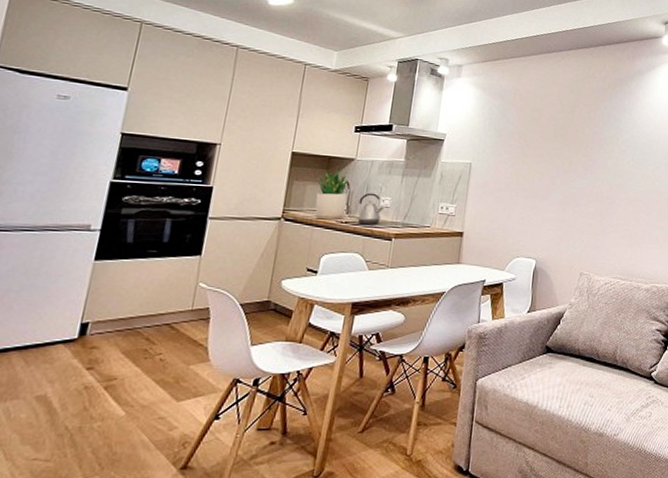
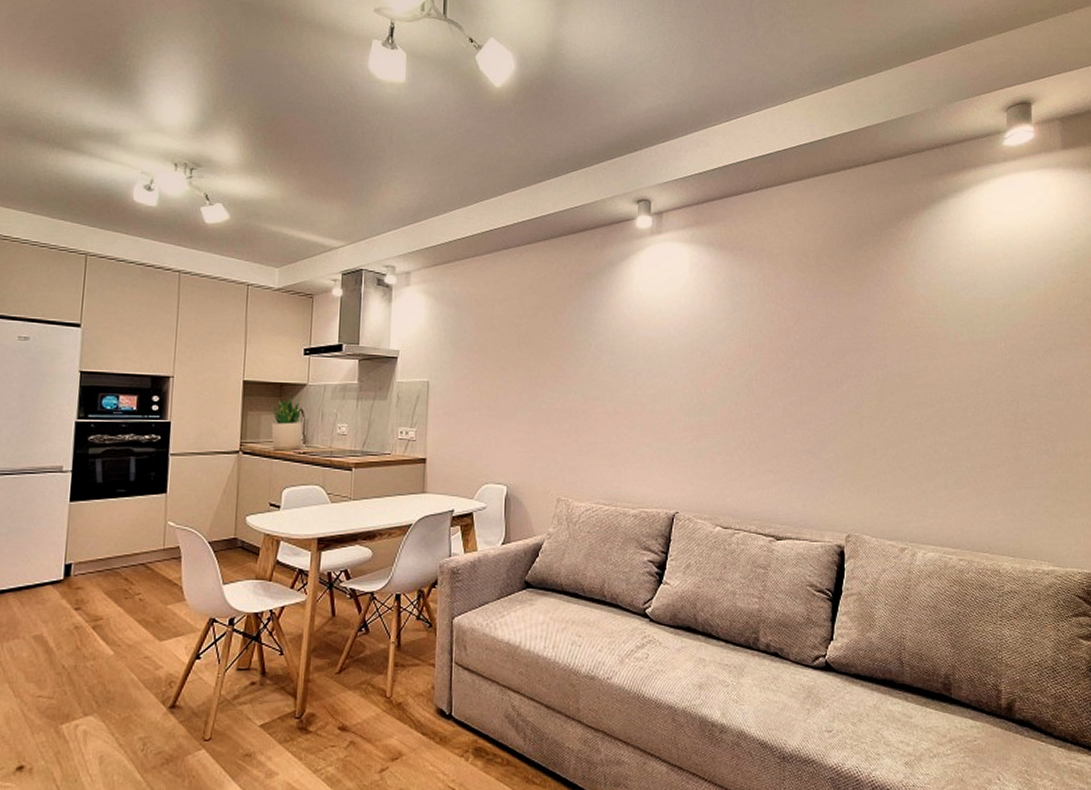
kettle: present [356,193,385,225] -> none [314,420,342,455]

